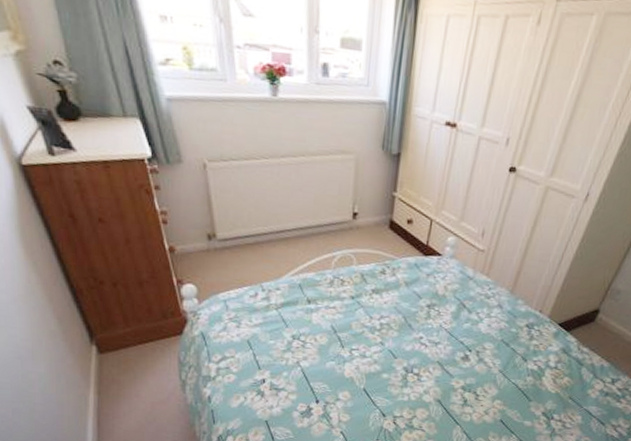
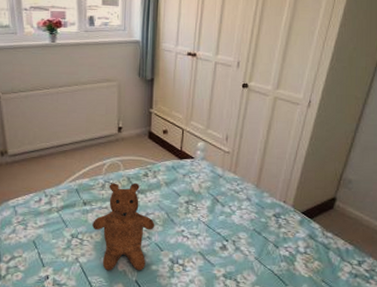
teddy bear: none [317,279,390,379] -> present [92,182,155,271]

